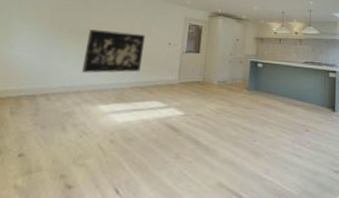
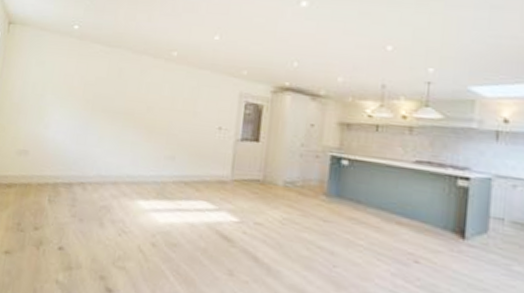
decorative wall panel: present [82,29,145,73] -> none [119,108,190,163]

